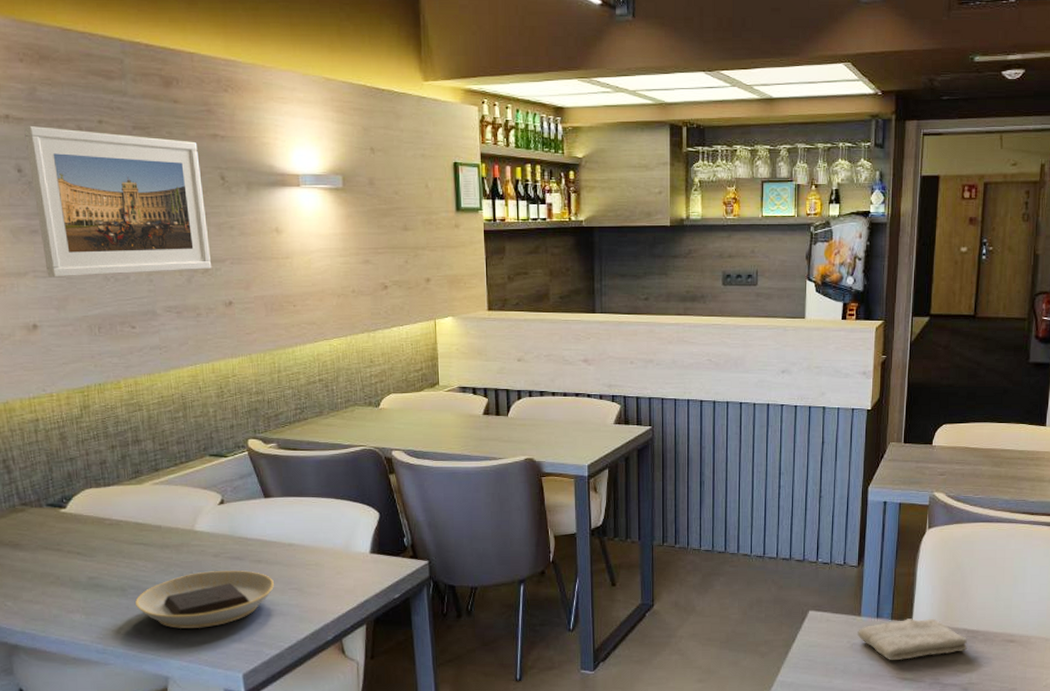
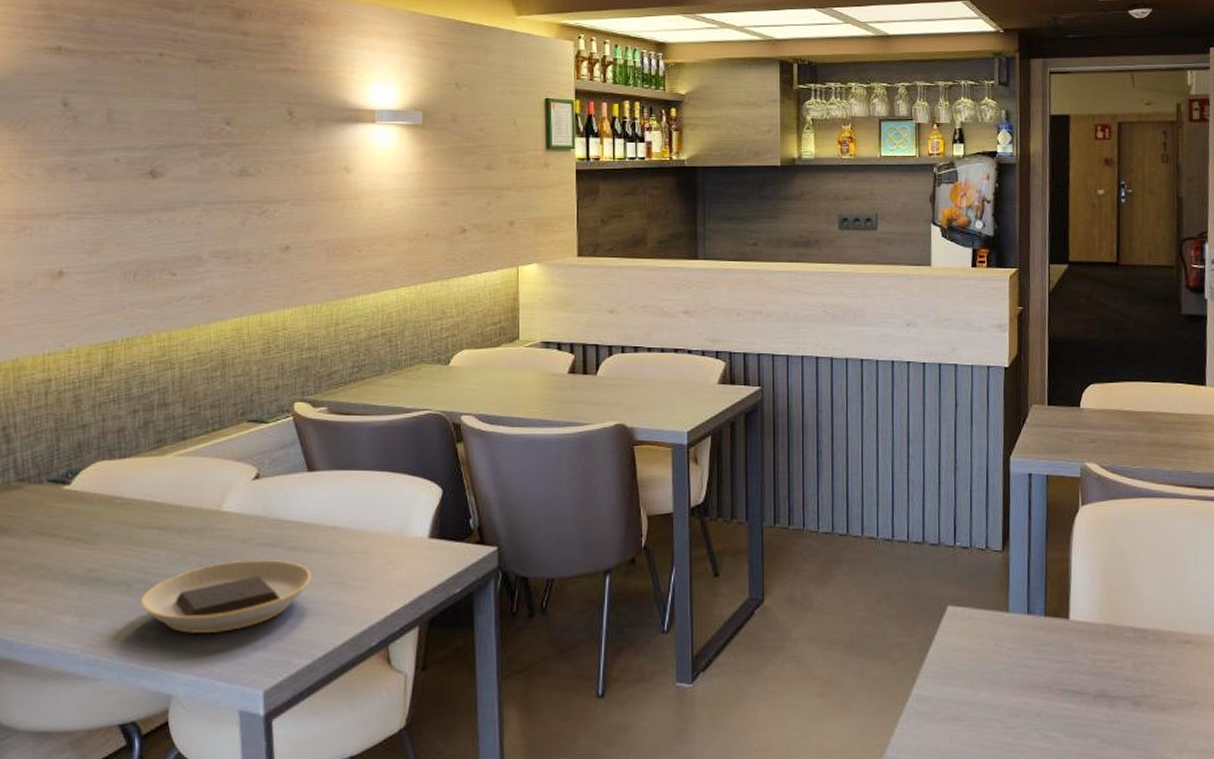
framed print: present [24,125,212,278] -> none [76,57,270,219]
washcloth: present [857,618,968,661] -> none [1006,614,1137,668]

